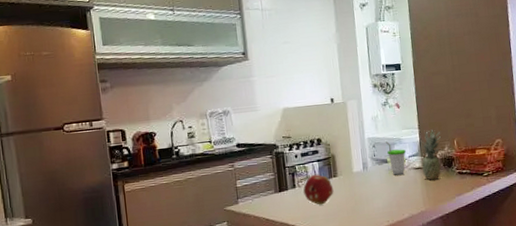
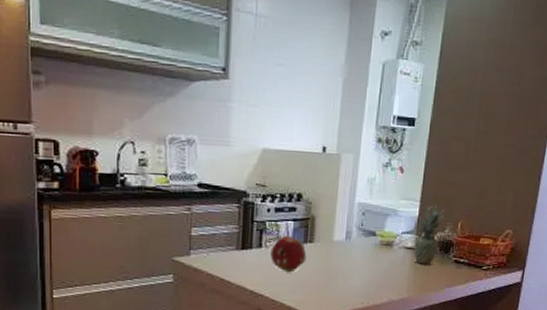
cup: present [385,141,406,175] -> none [378,210,400,252]

